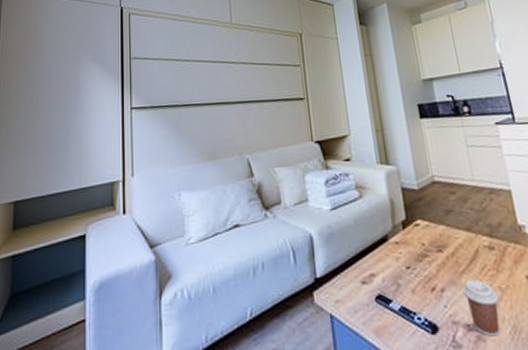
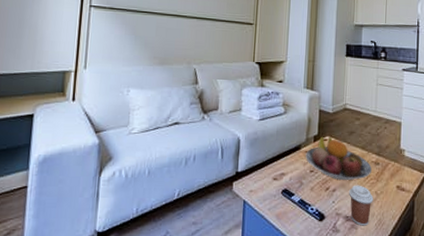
fruit bowl: none [396,220,487,276] -> present [306,136,372,180]

